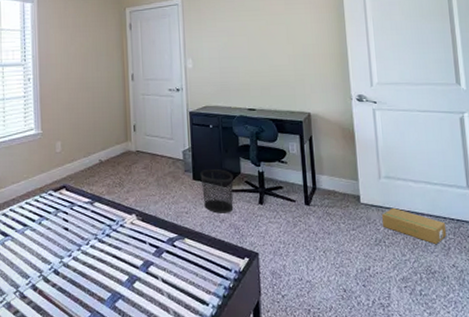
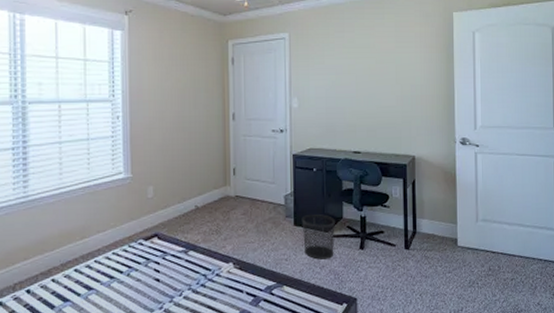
box: present [382,207,447,244] -> none [477,249,535,284]

